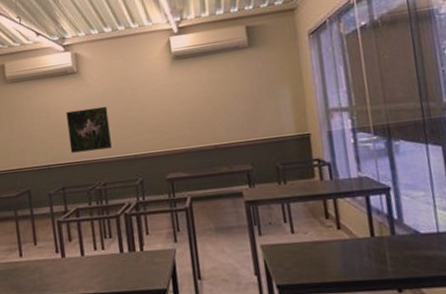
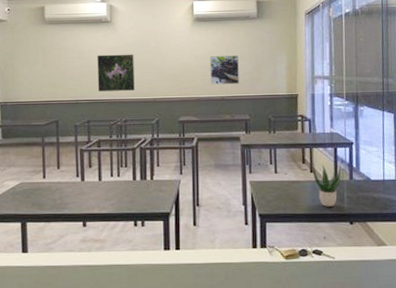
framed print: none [196,94,235,133] -> present [210,56,239,85]
potted plant: none [339,216,380,272] -> present [313,162,341,207]

